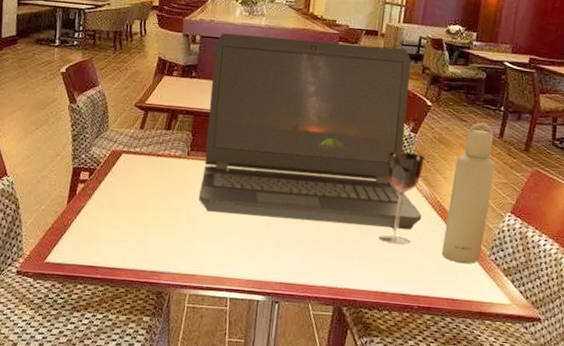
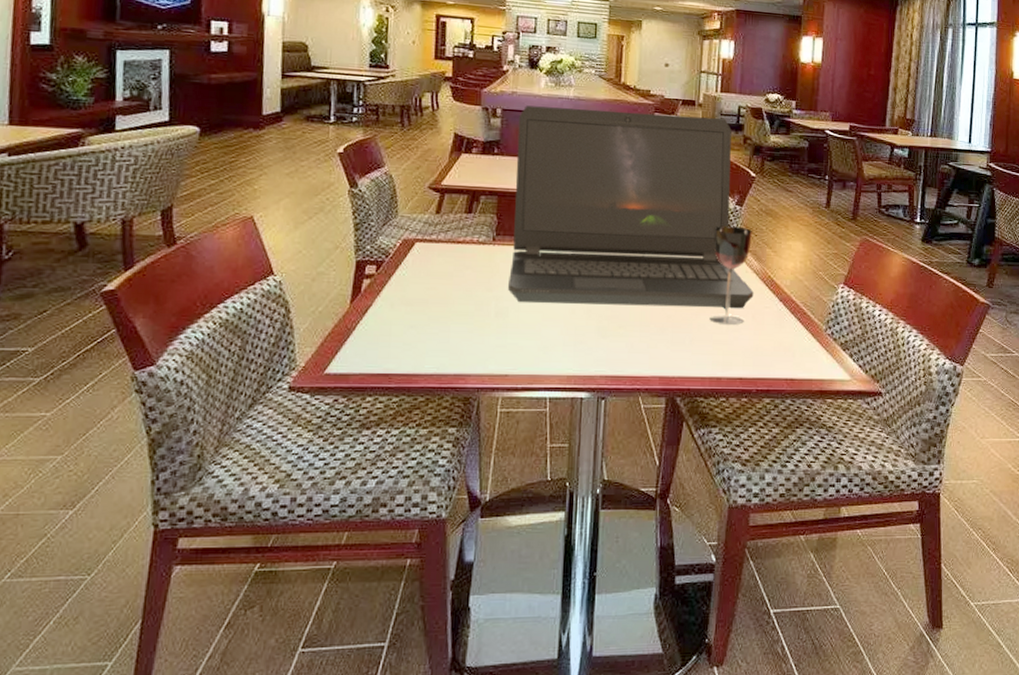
bottle: present [441,123,496,264] -> none [776,193,825,341]

